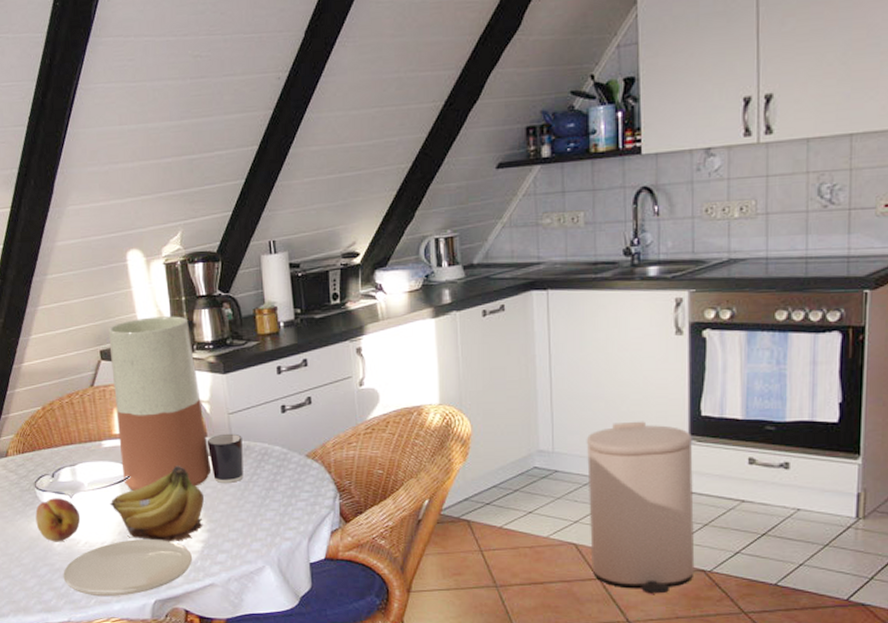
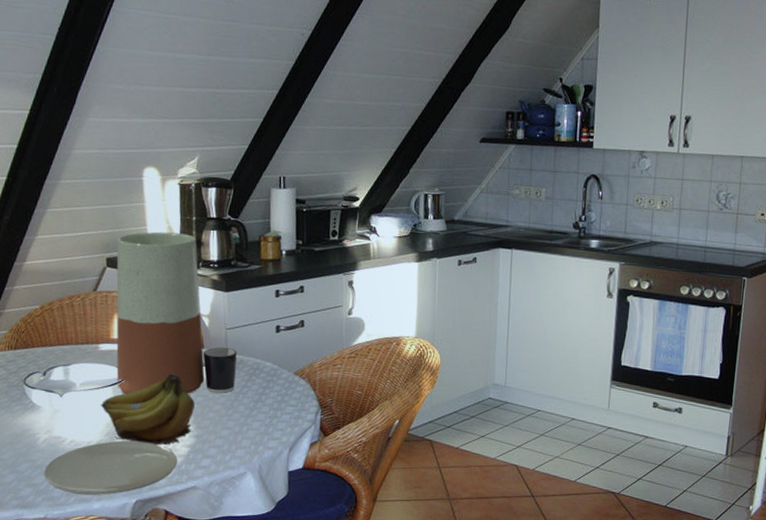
fruit: present [35,498,81,542] -> none [21,395,69,439]
pedal bin: present [586,421,695,594] -> none [528,365,613,511]

